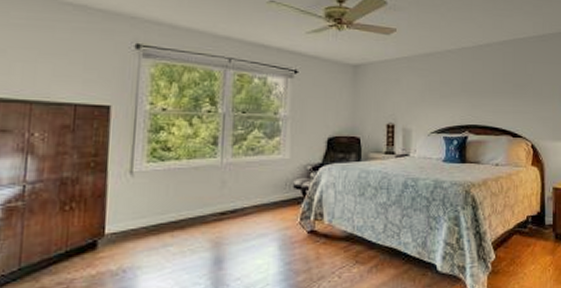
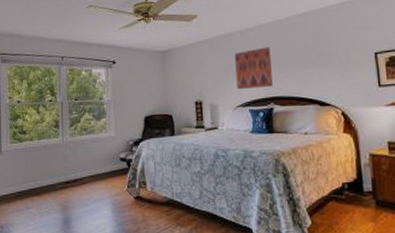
wall art: none [432,72,469,115] -> present [234,47,273,90]

